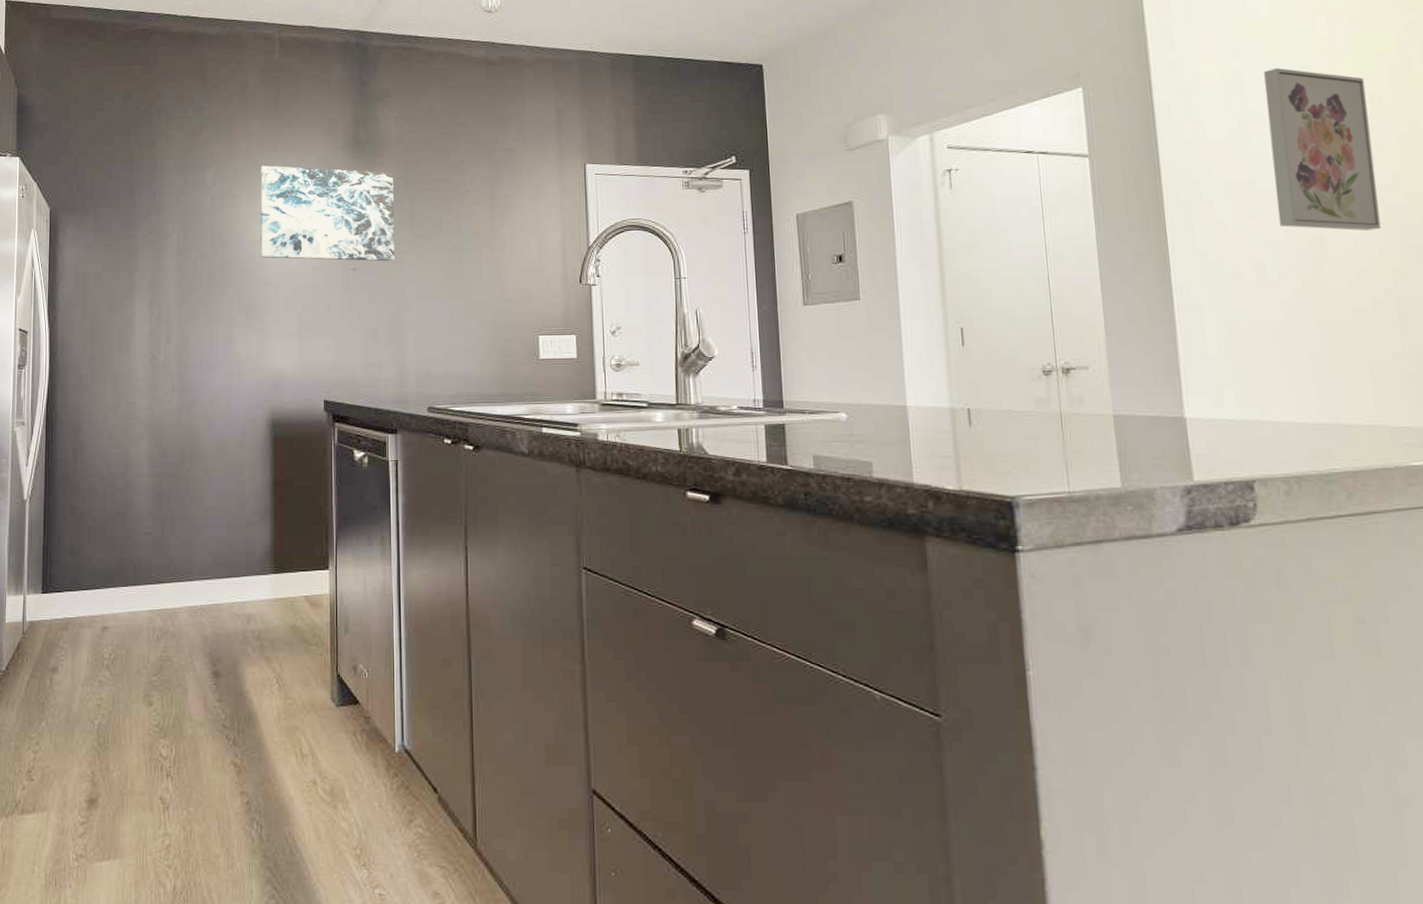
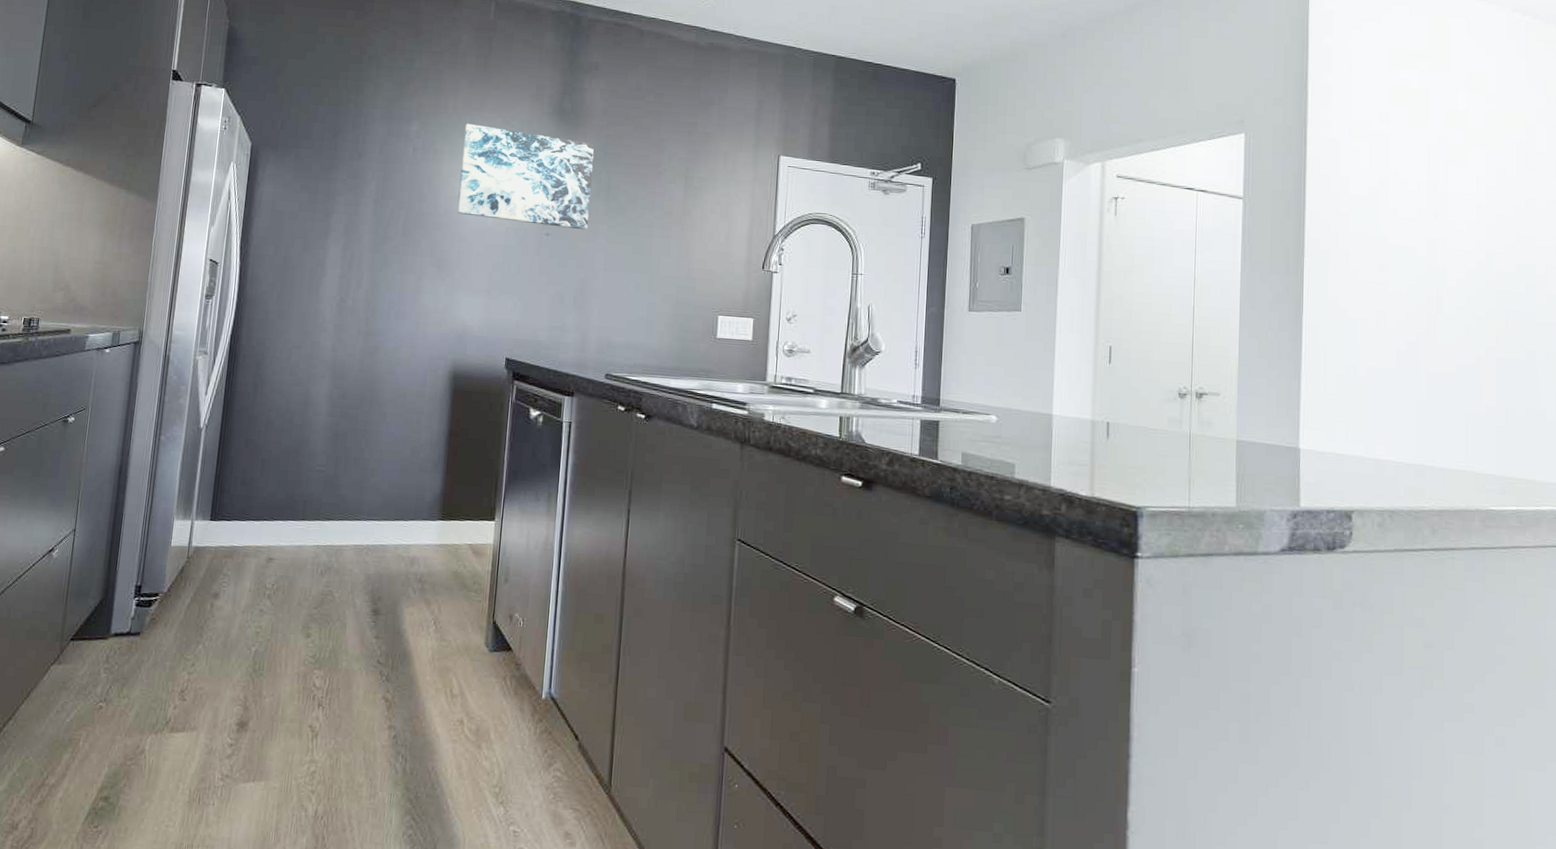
wall art: present [1264,67,1381,231] -> none [1403,134,1494,293]

